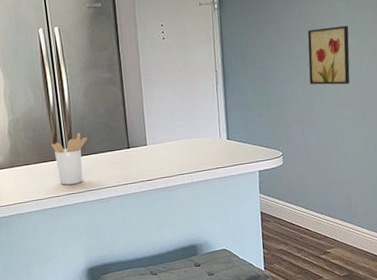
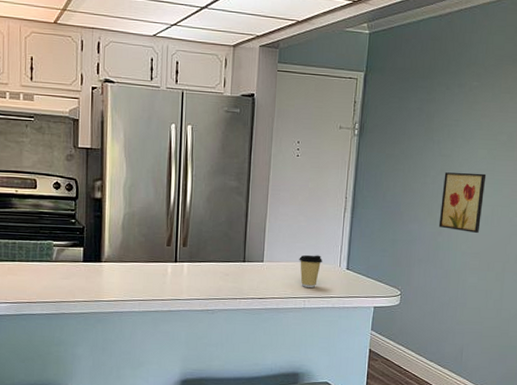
utensil holder: present [52,132,88,185] -> none [165,237,203,290]
coffee cup: none [180,130,203,163] -> present [299,254,322,288]

